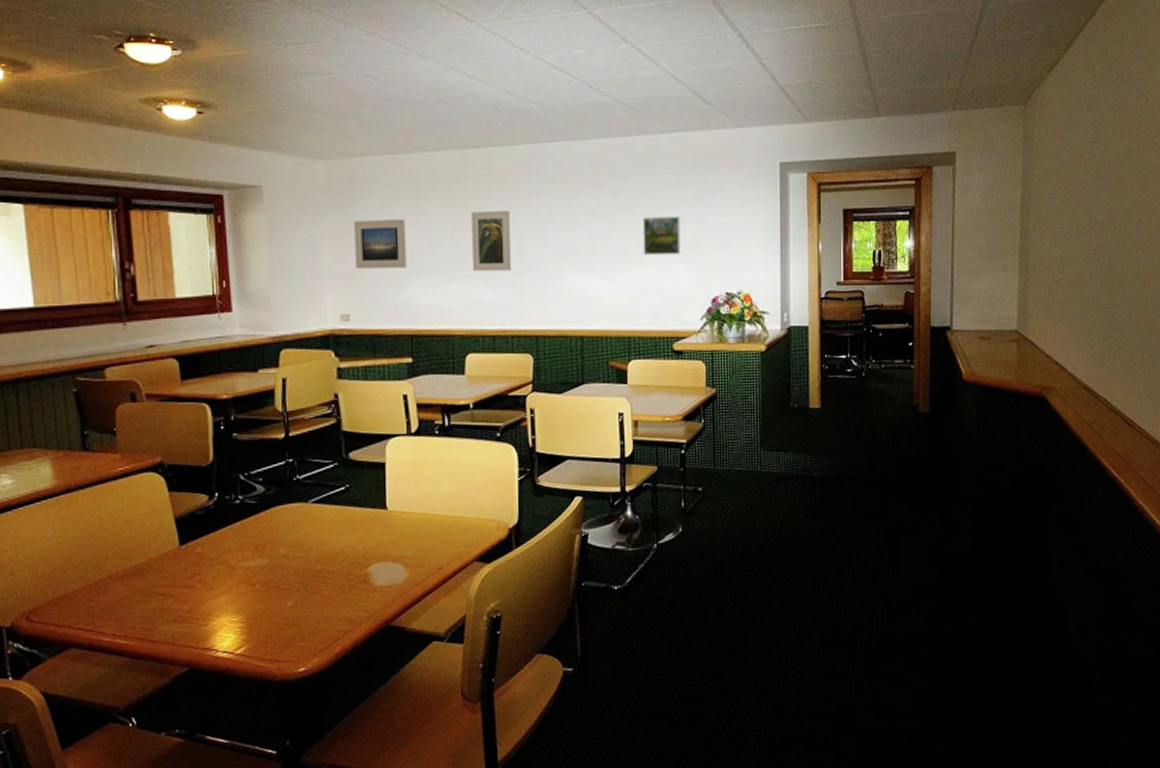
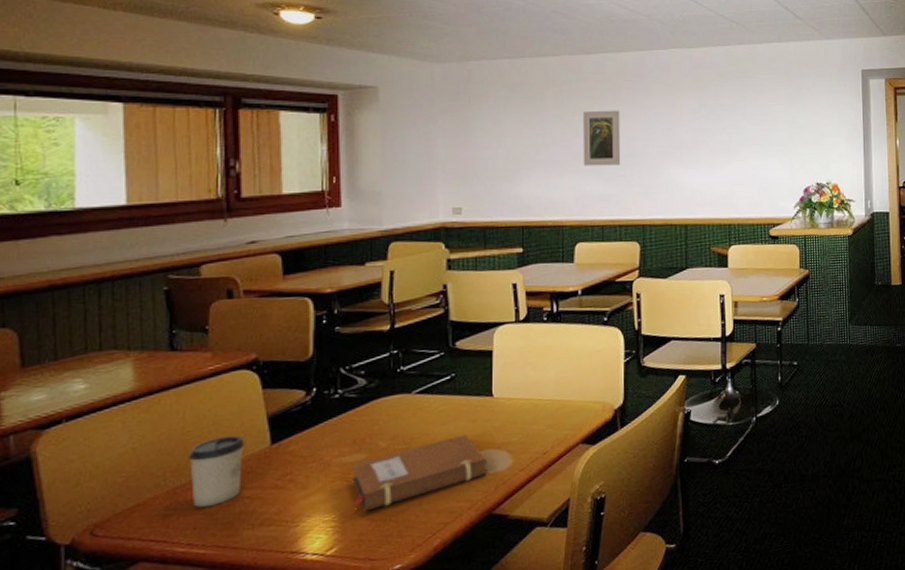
cup: none [106,535,156,601] -> present [188,435,245,507]
notebook: none [255,545,385,615] -> present [352,434,488,512]
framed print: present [354,218,407,269] -> none [469,117,520,165]
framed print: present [642,217,681,256] -> none [741,116,776,151]

